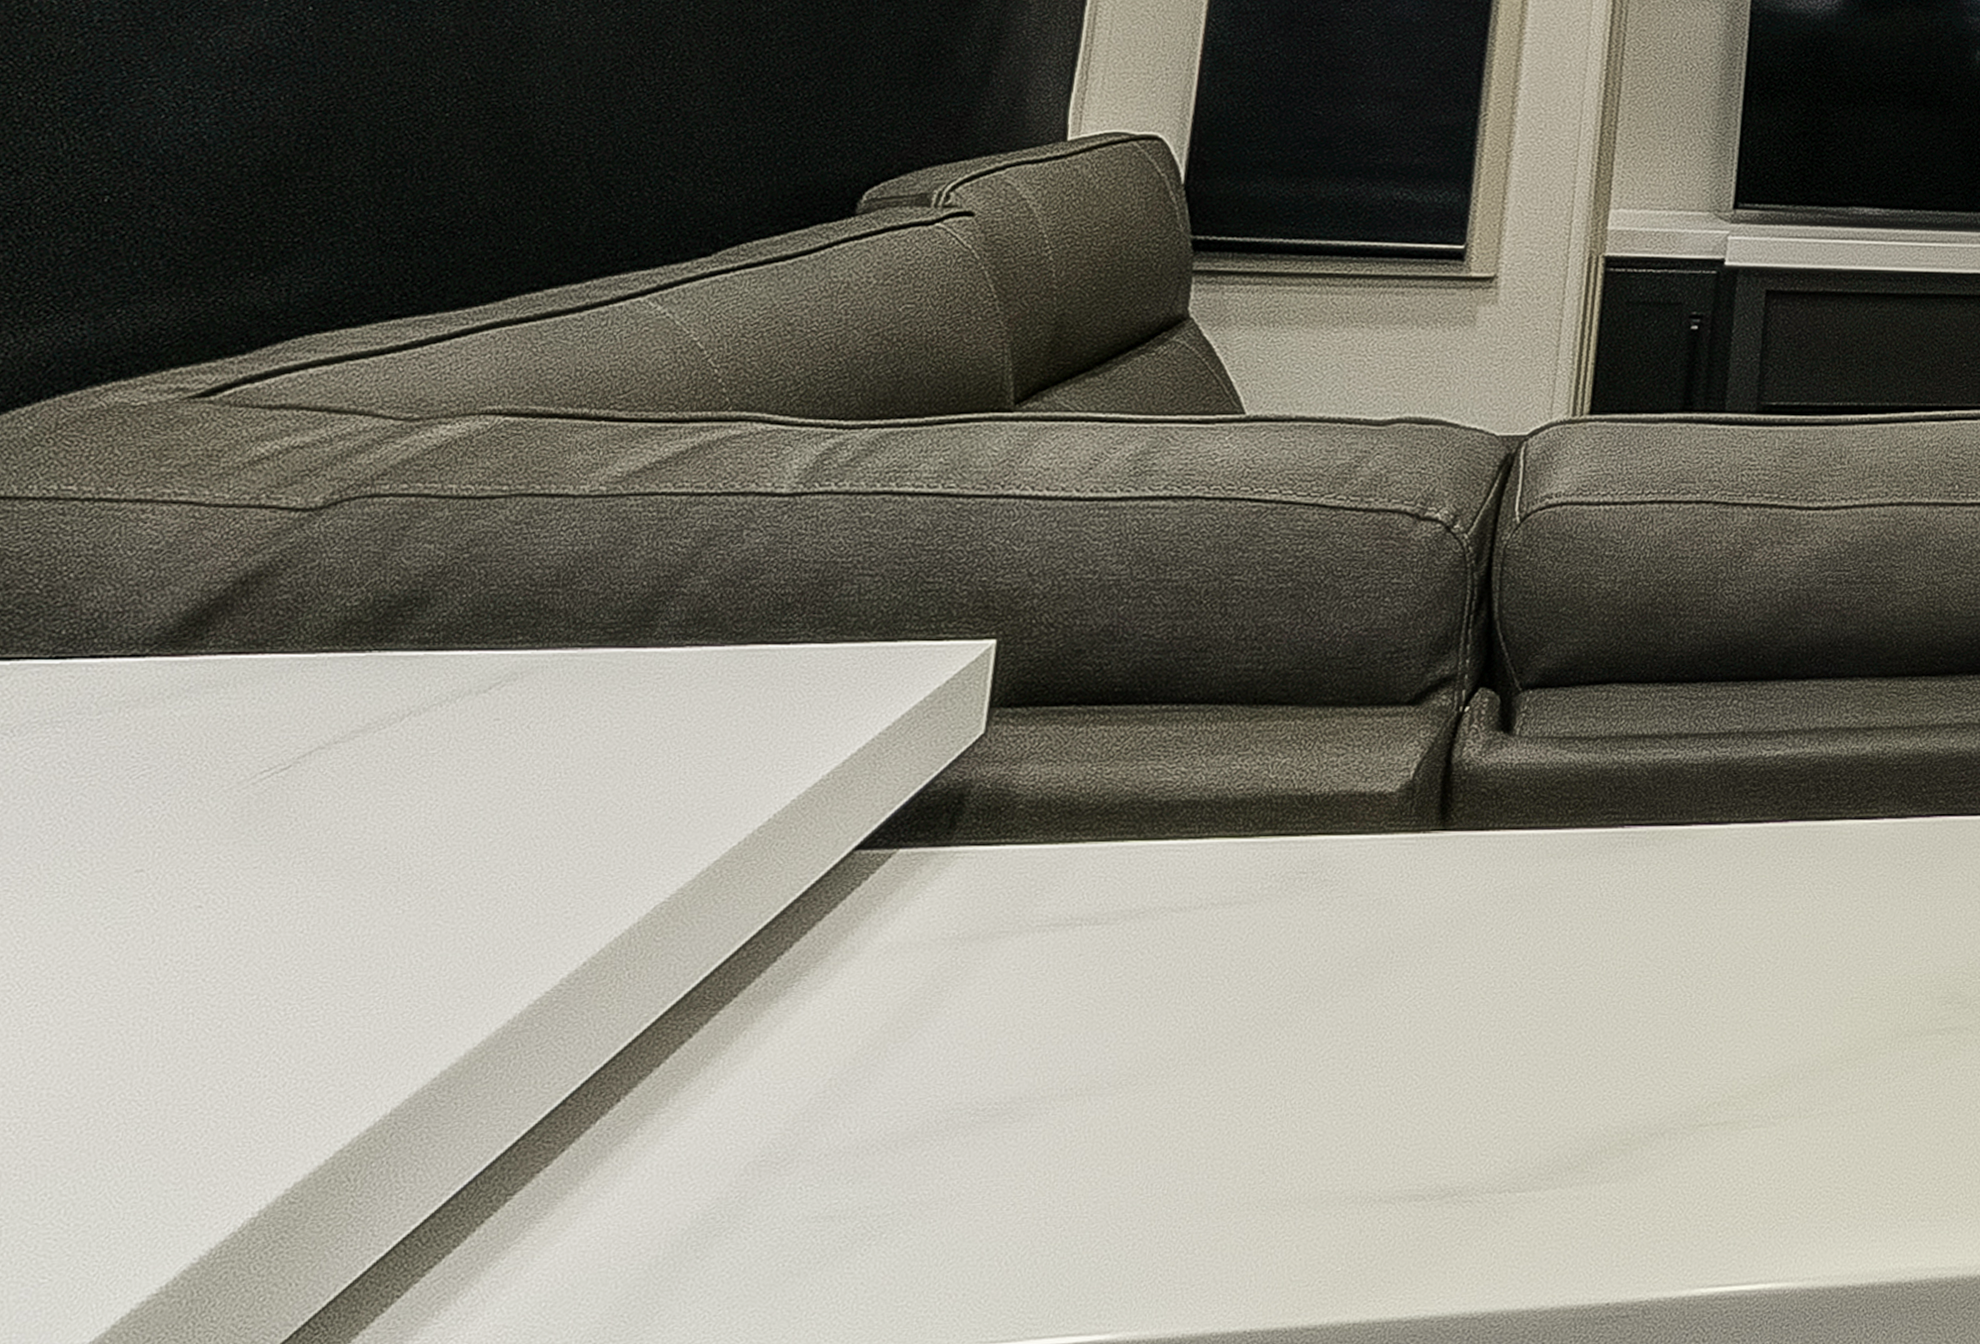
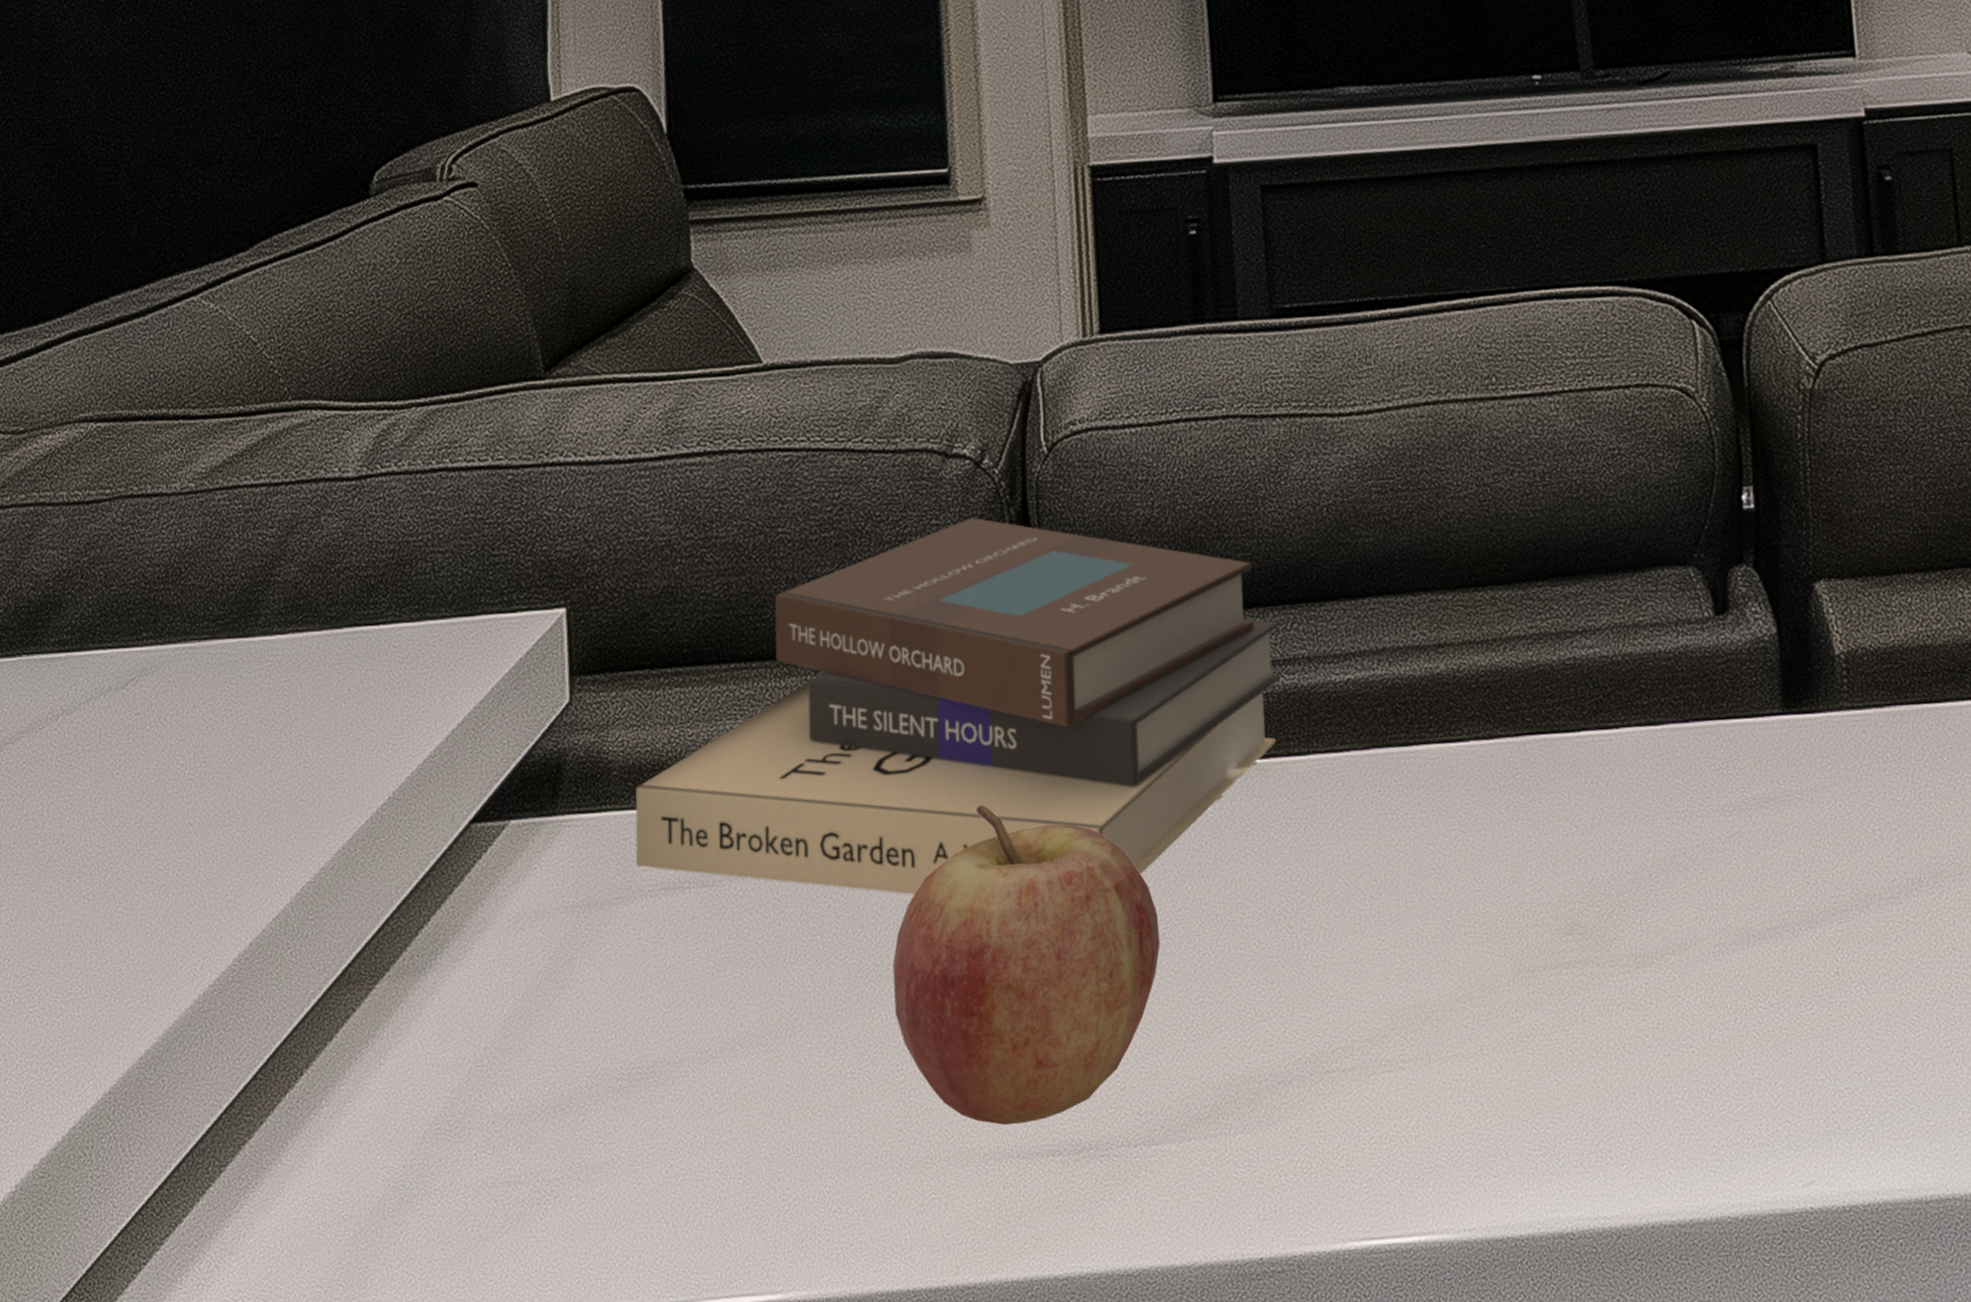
books: none [1028,580,1720,941] -> present [635,518,1281,895]
fruit: none [1276,855,1558,1169] -> present [893,804,1160,1125]

